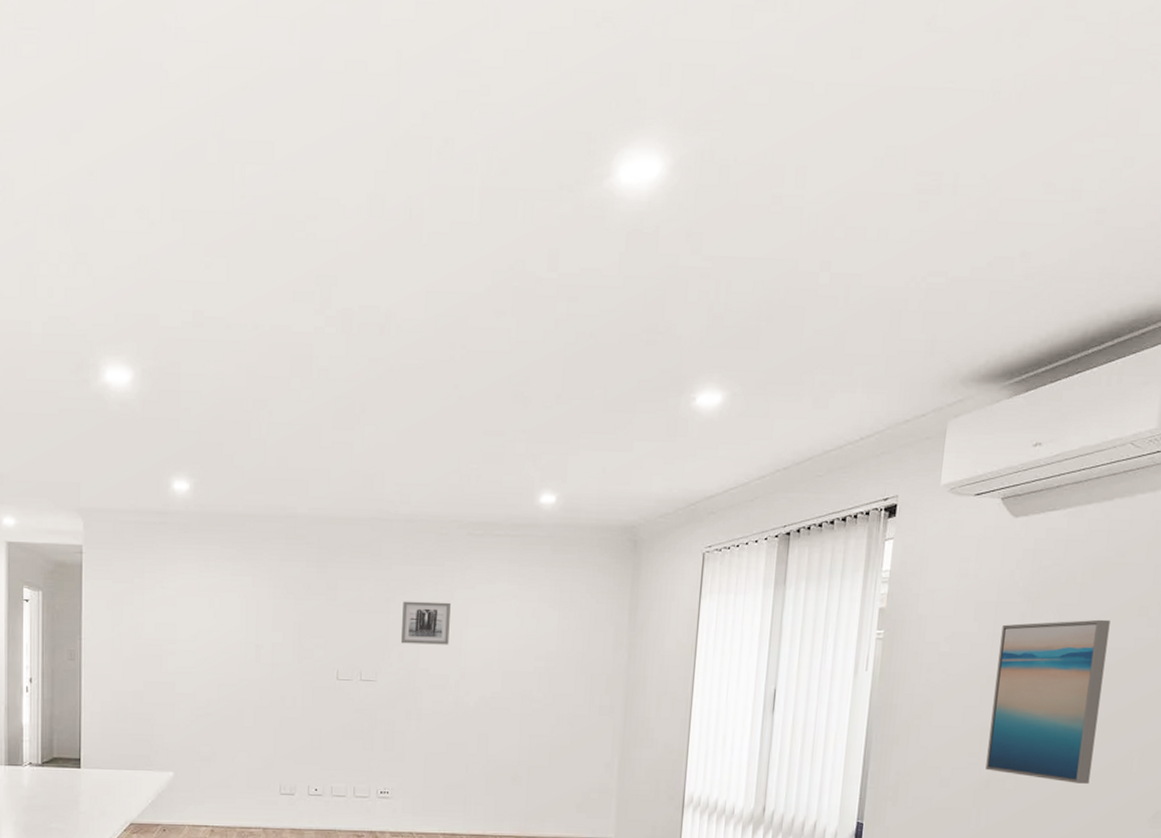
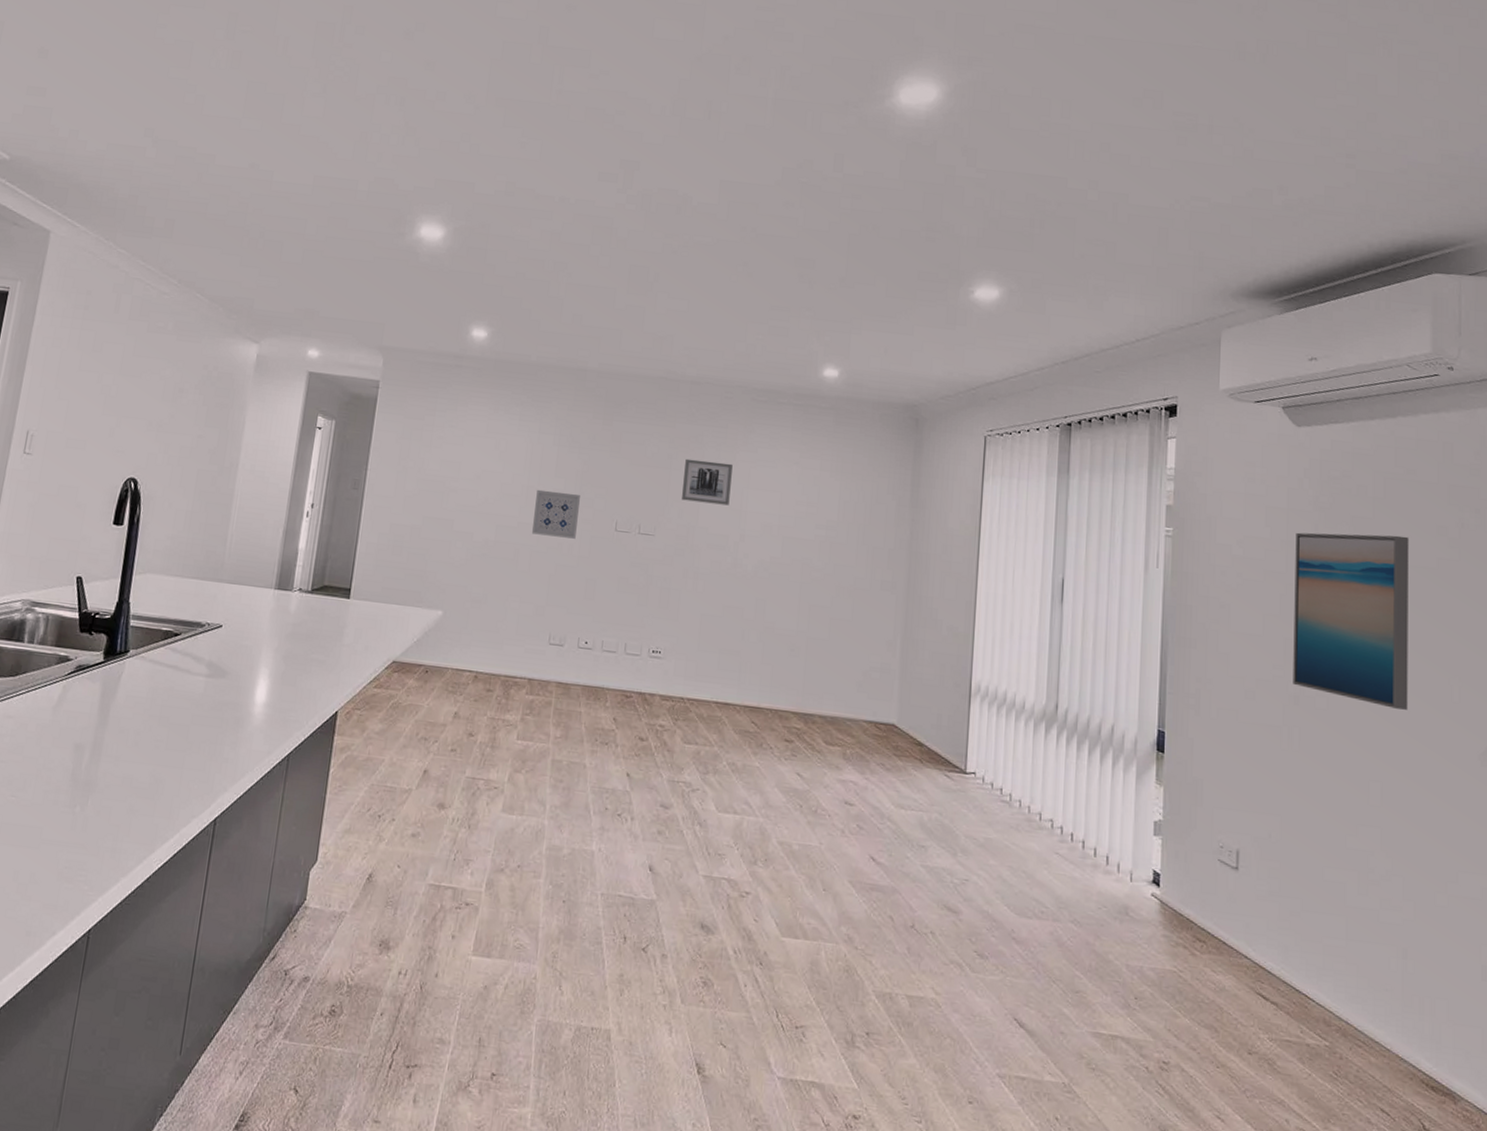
wall art: none [255,644,299,691] -> present [532,489,580,539]

